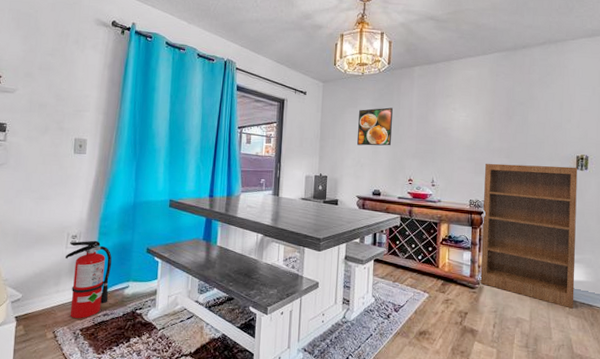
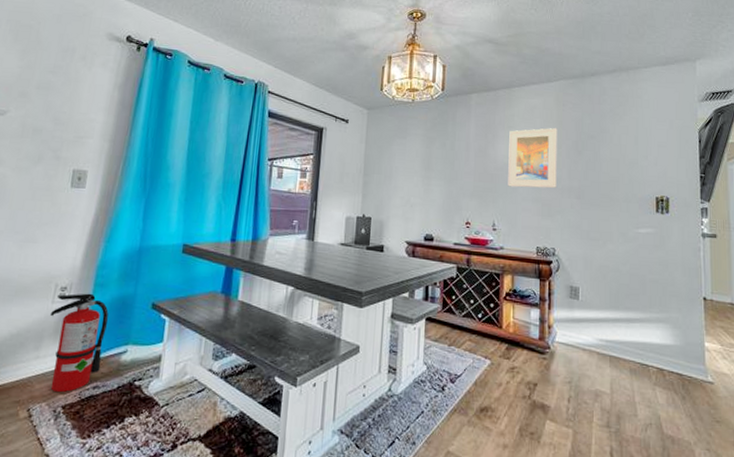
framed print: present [357,107,393,146] -> none [407,139,447,183]
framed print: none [445,95,491,150] -> present [508,127,557,189]
bookshelf: present [480,163,578,309] -> none [551,204,661,379]

